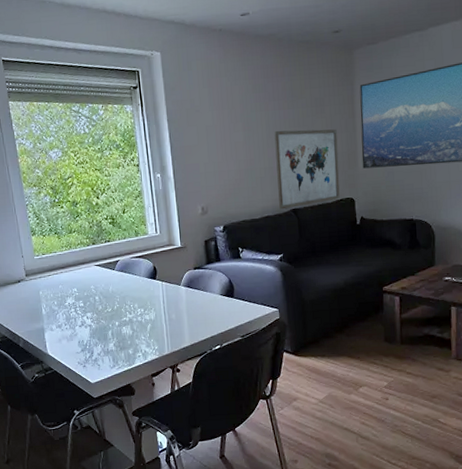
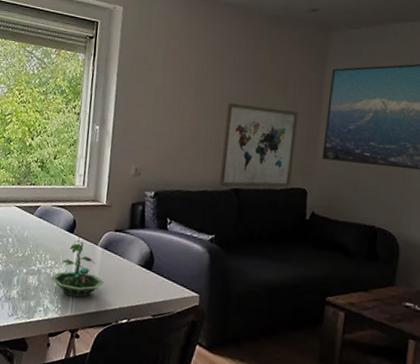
terrarium: none [143,285,193,337] -> present [51,240,104,298]

